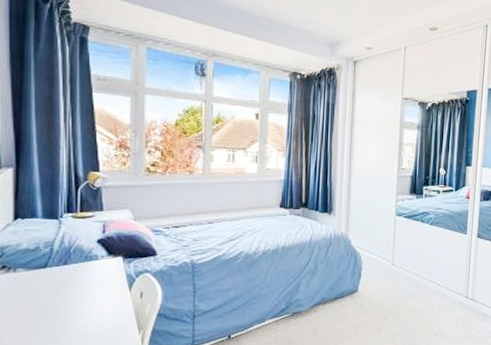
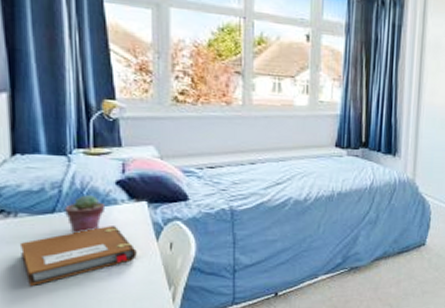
notebook: none [18,278,113,332] -> present [21,226,137,287]
potted succulent: none [55,251,89,286] -> present [65,194,106,234]

